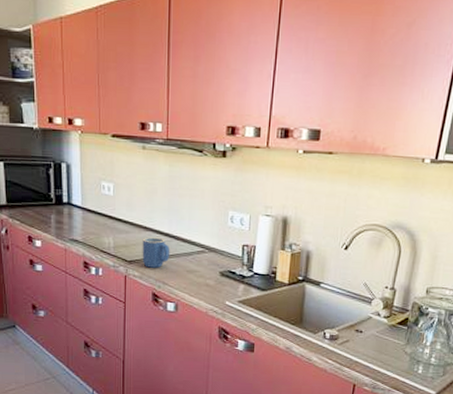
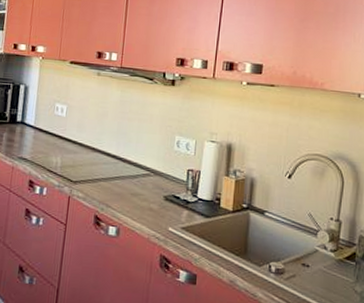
mug: present [142,237,170,268] -> none [87,158,116,190]

